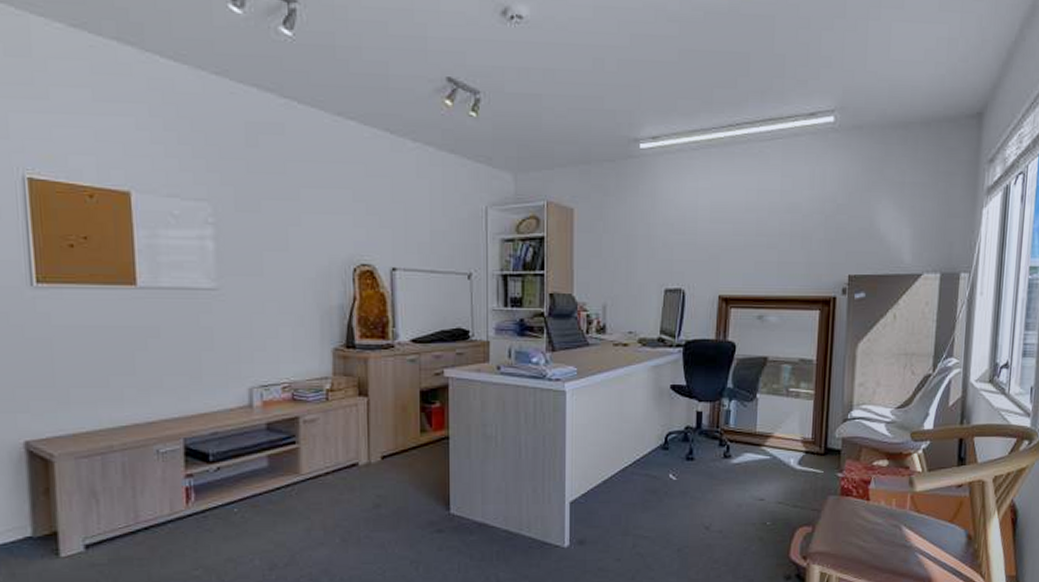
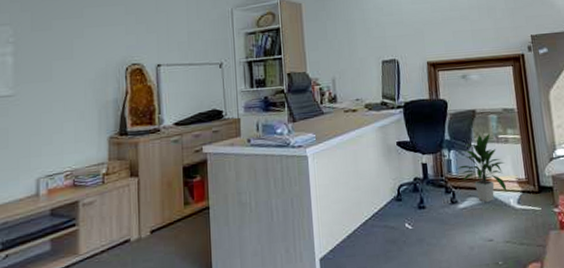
indoor plant: none [736,385,792,459] -> present [457,133,507,202]

